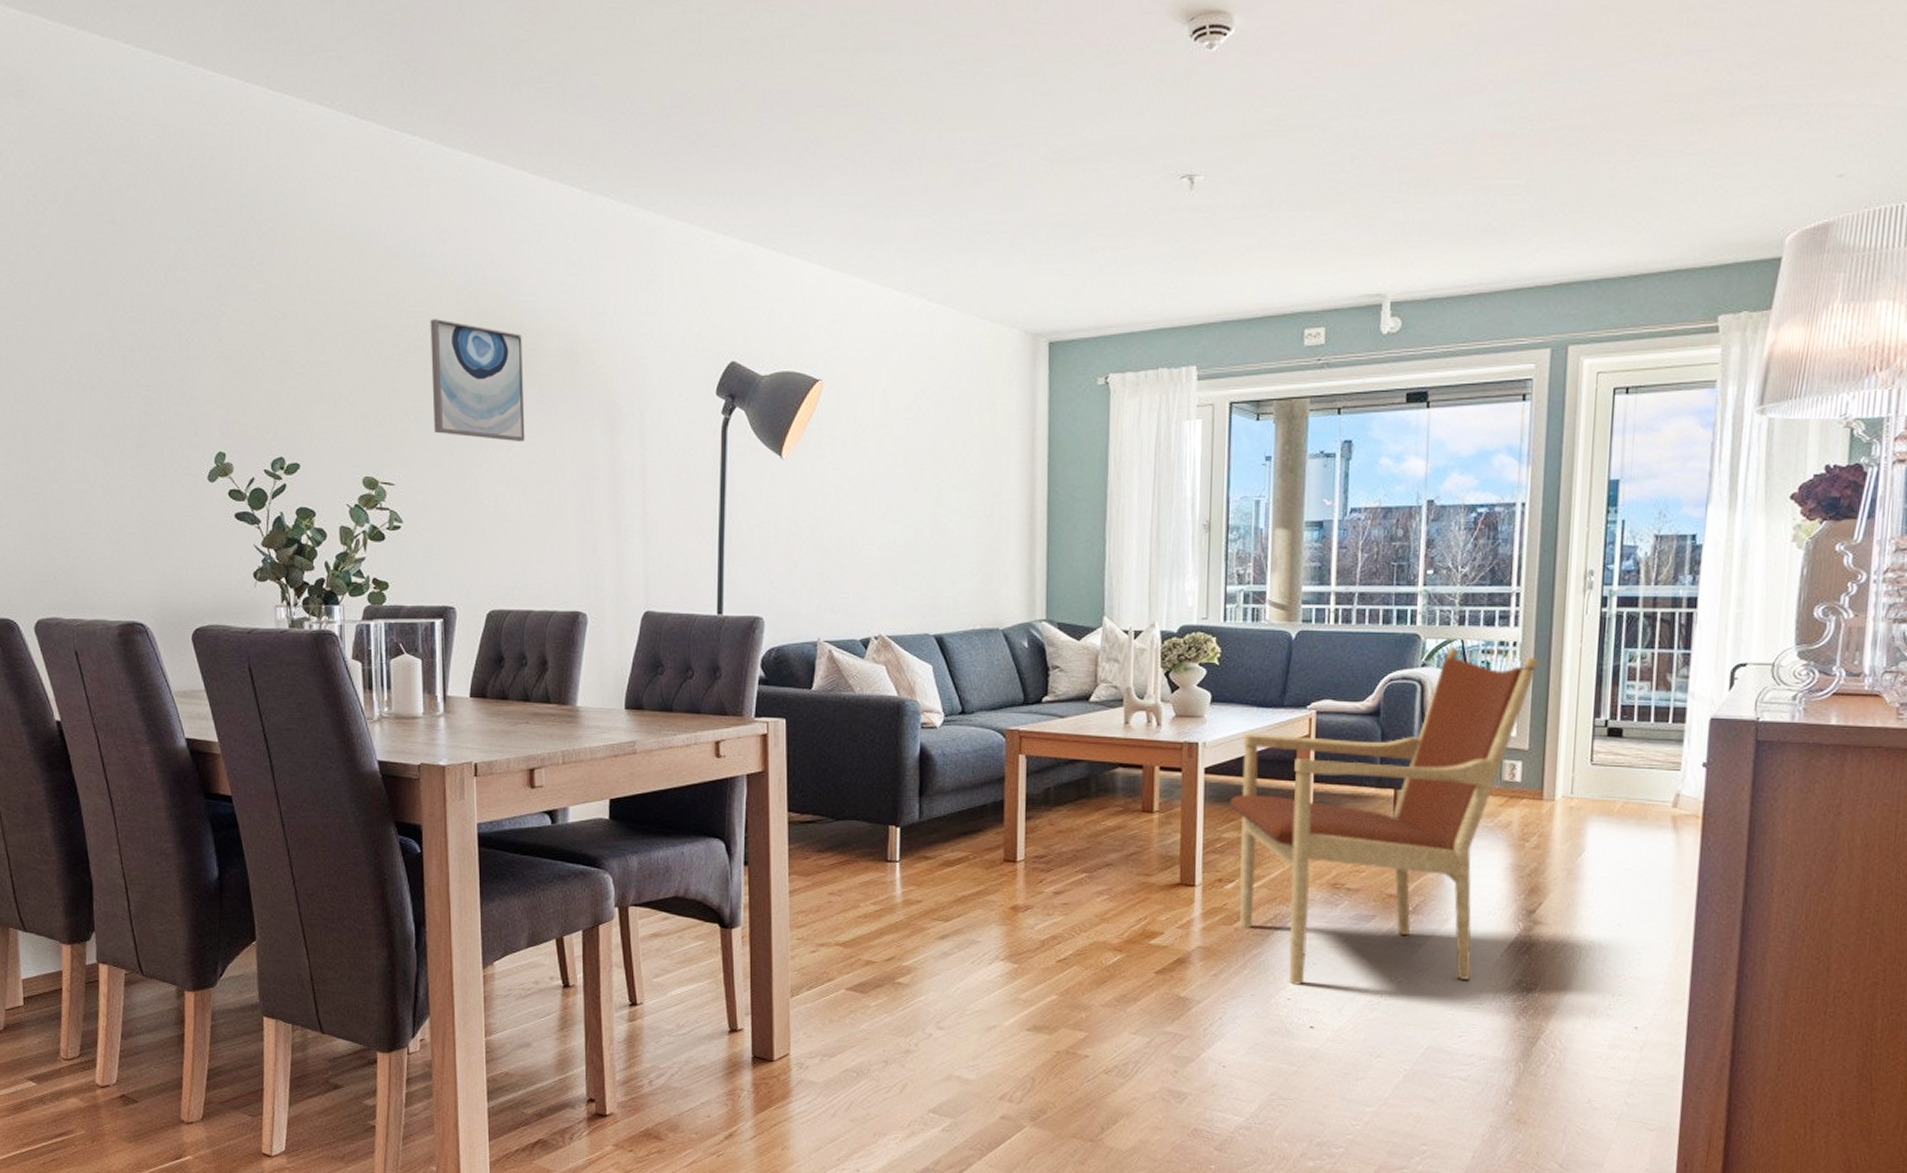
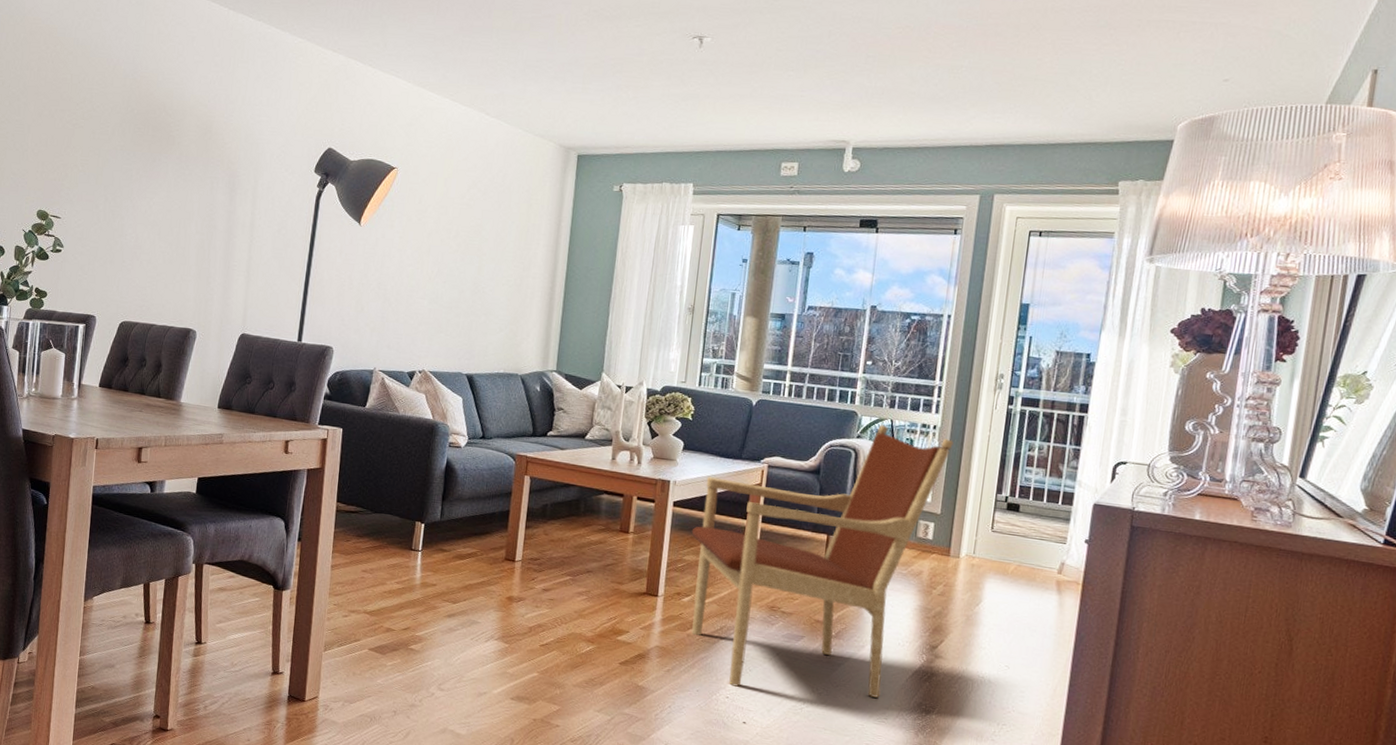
wall art: present [430,319,525,443] -> none [96,95,171,195]

